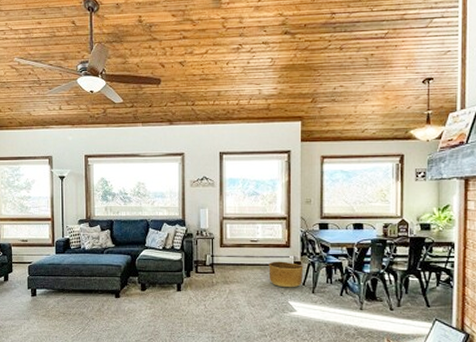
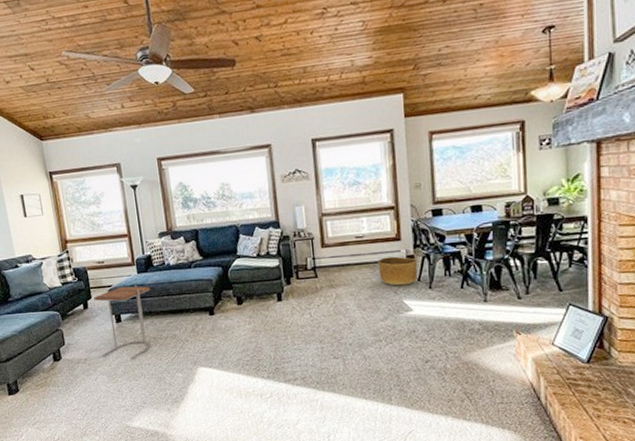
side table: none [14,264,66,331] -> present [94,285,151,359]

